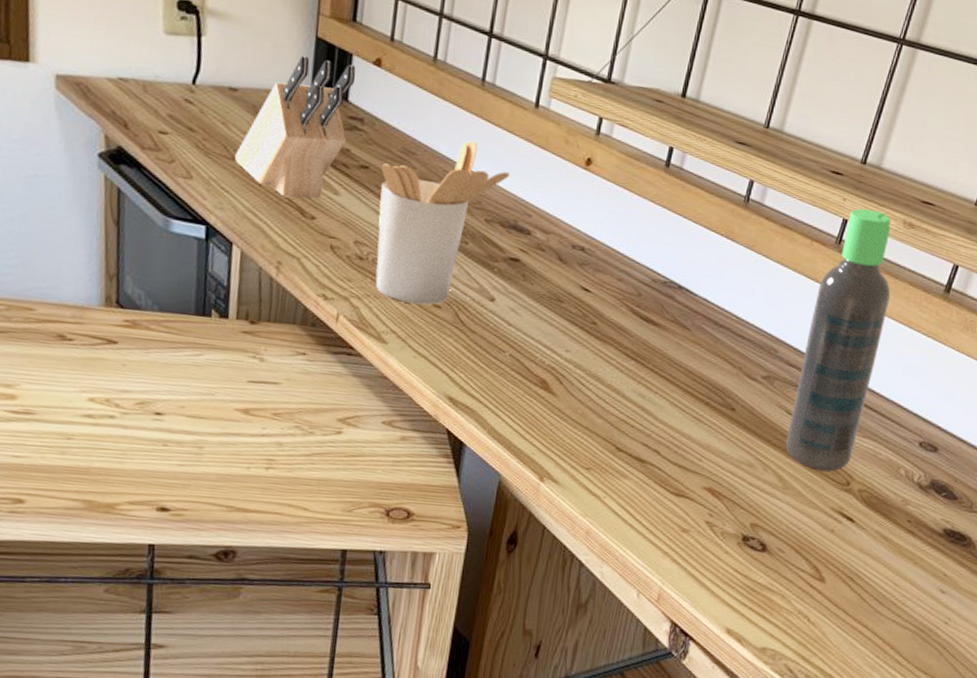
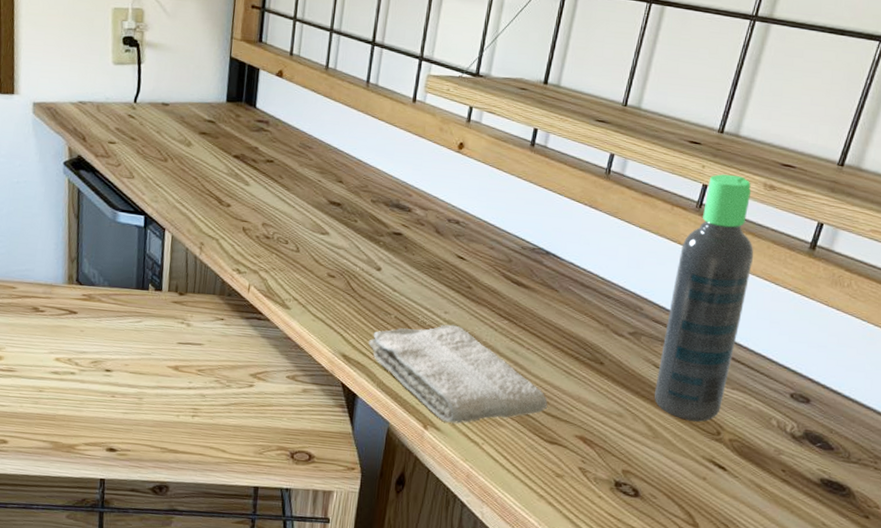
knife block: present [235,55,356,199] -> none [167,73,262,190]
utensil holder: present [375,140,509,305] -> none [280,133,392,276]
washcloth: none [479,365,675,475] -> present [368,325,548,424]

